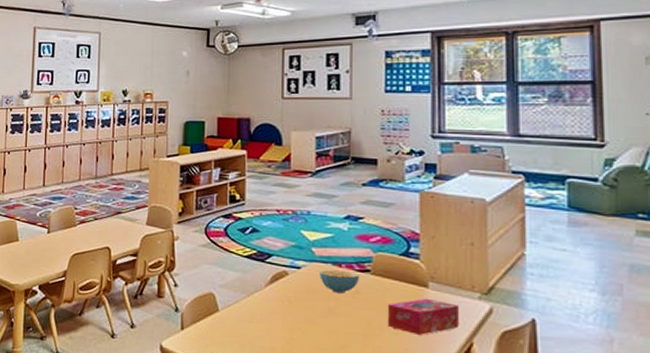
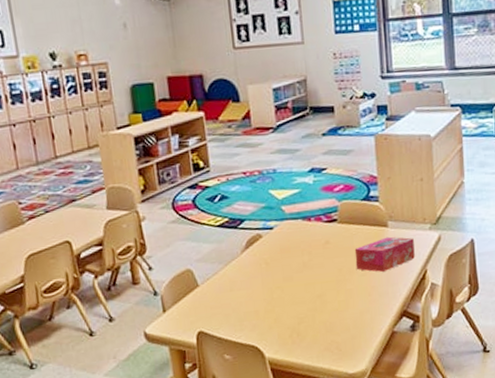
cereal bowl: present [320,269,360,294] -> none [291,223,329,247]

